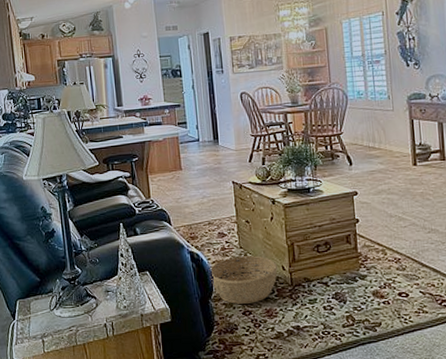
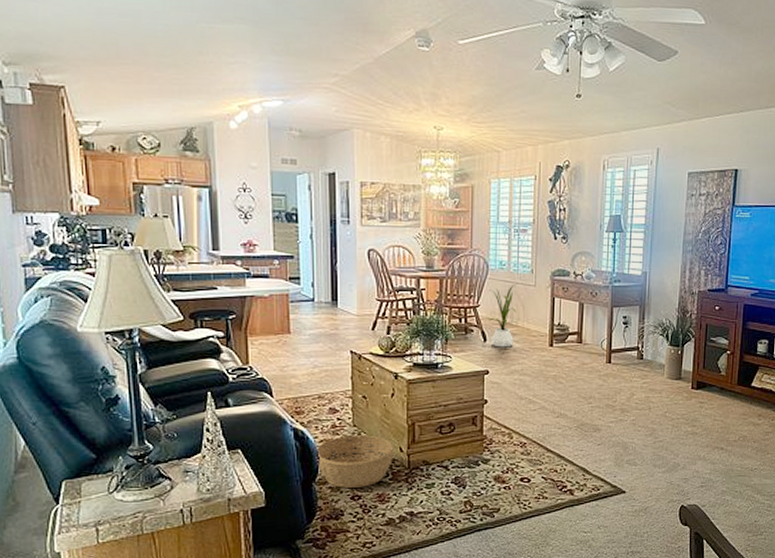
house plant: none [349,111,380,170] -> present [488,284,518,347]

